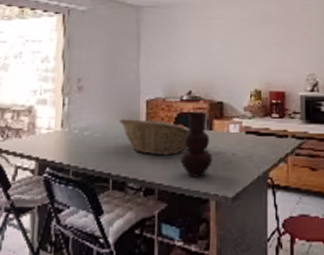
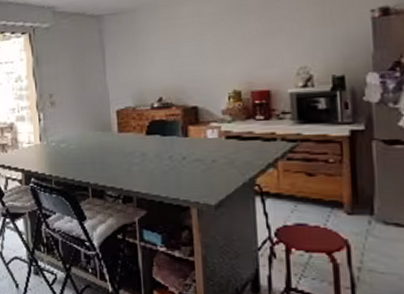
fruit basket: present [118,118,190,155] -> none [91,129,164,164]
vase: present [180,112,213,177] -> none [156,119,191,185]

